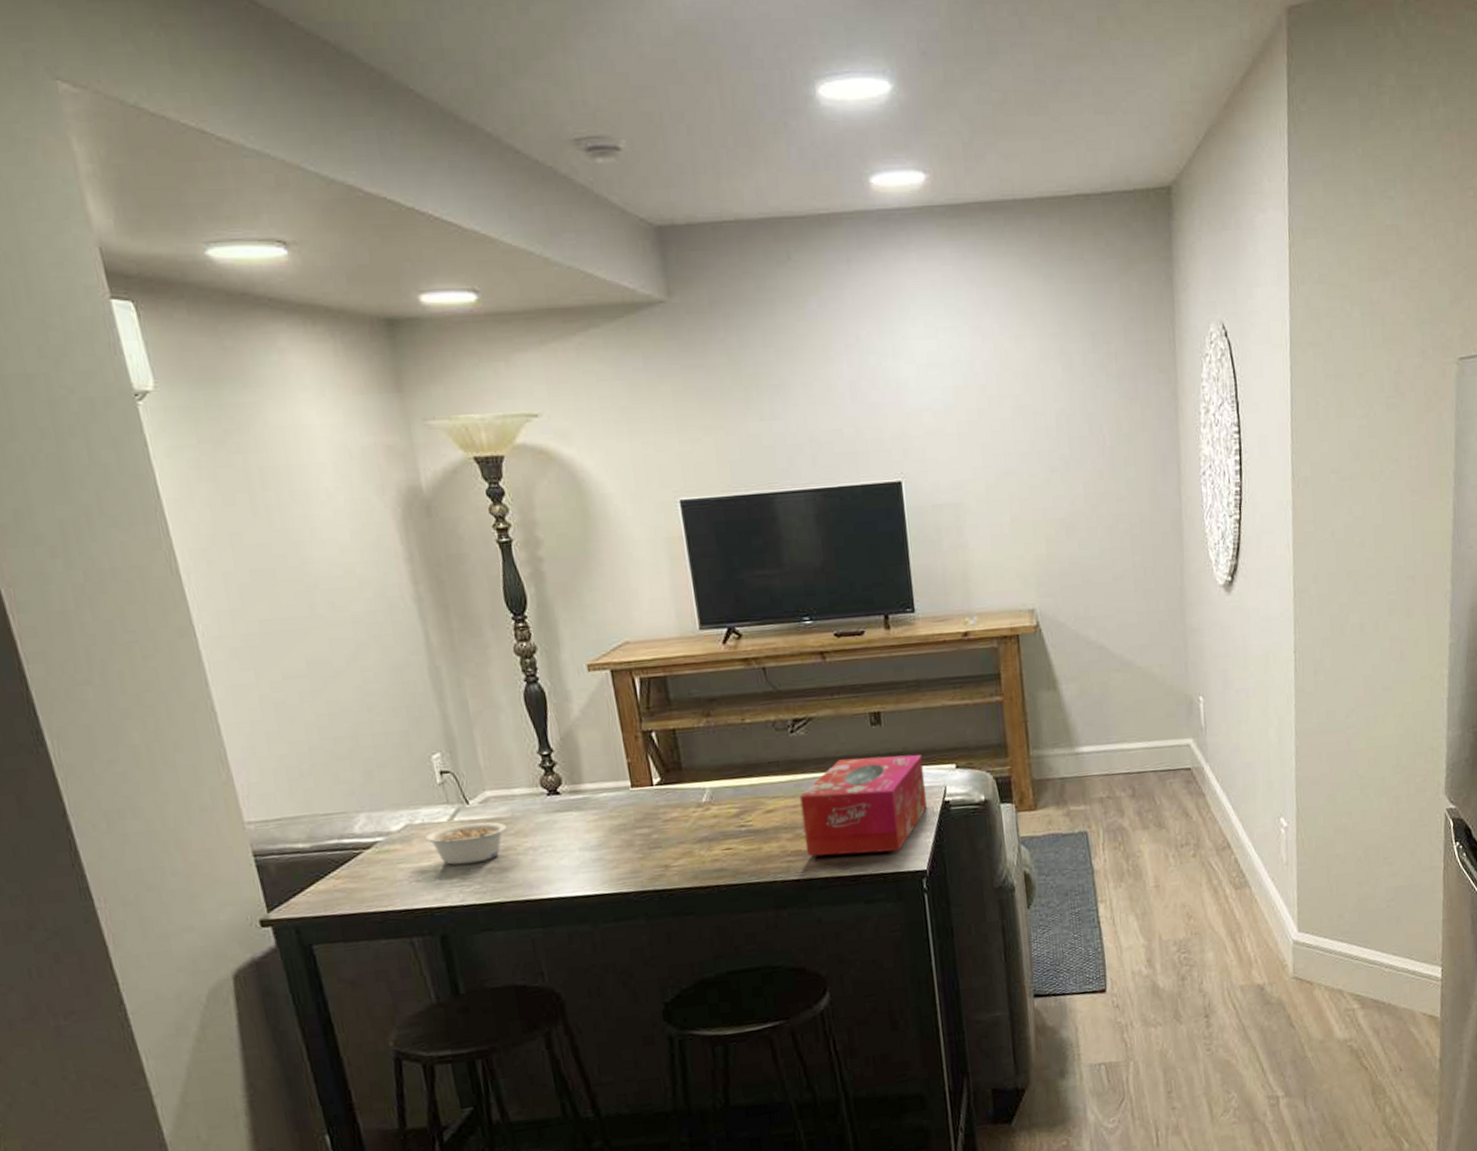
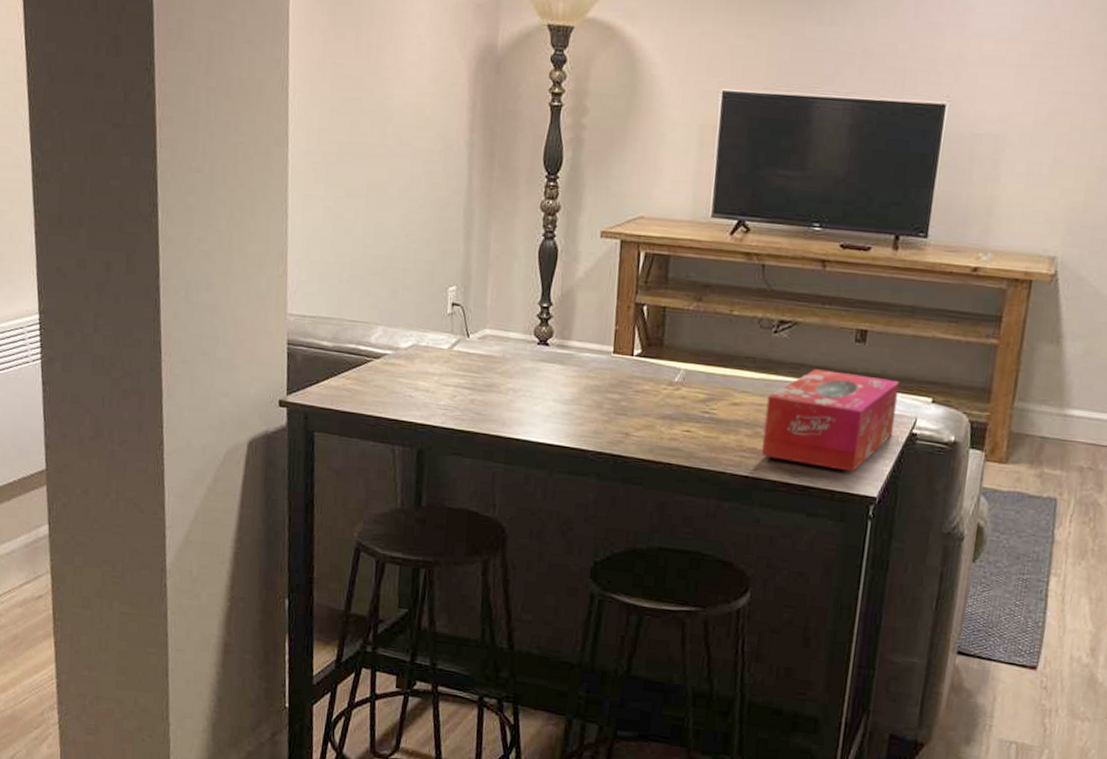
legume: present [424,822,507,865] -> none [425,354,497,392]

